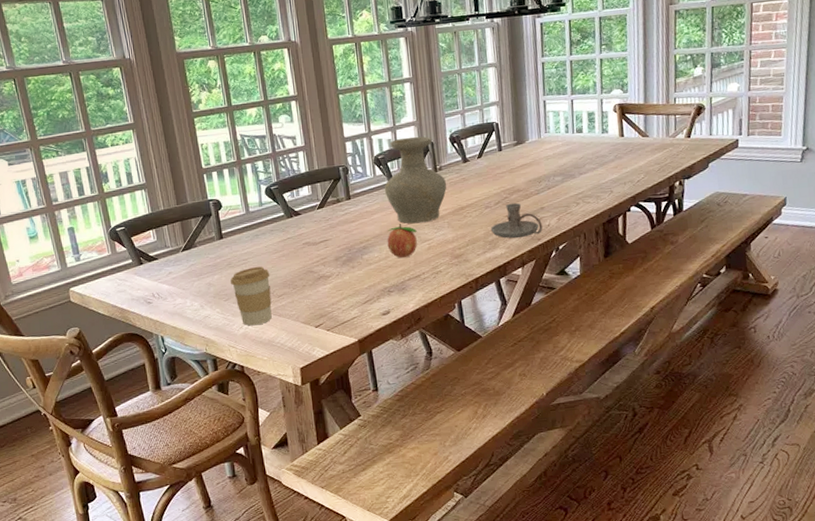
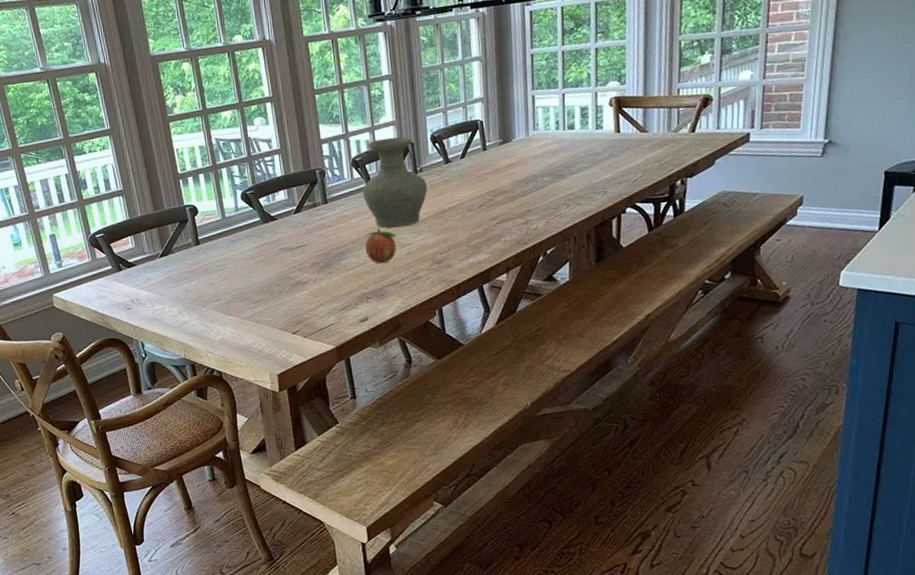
coffee cup: present [230,266,272,326] -> none [207,272,249,332]
candle holder: present [490,202,542,239] -> none [473,205,529,243]

